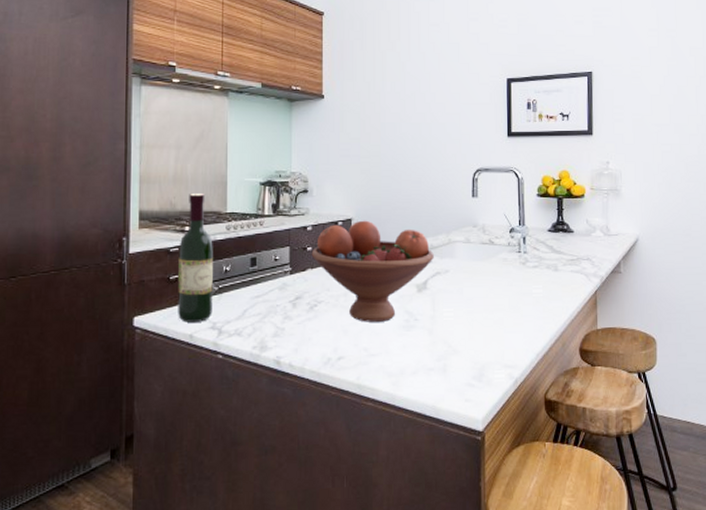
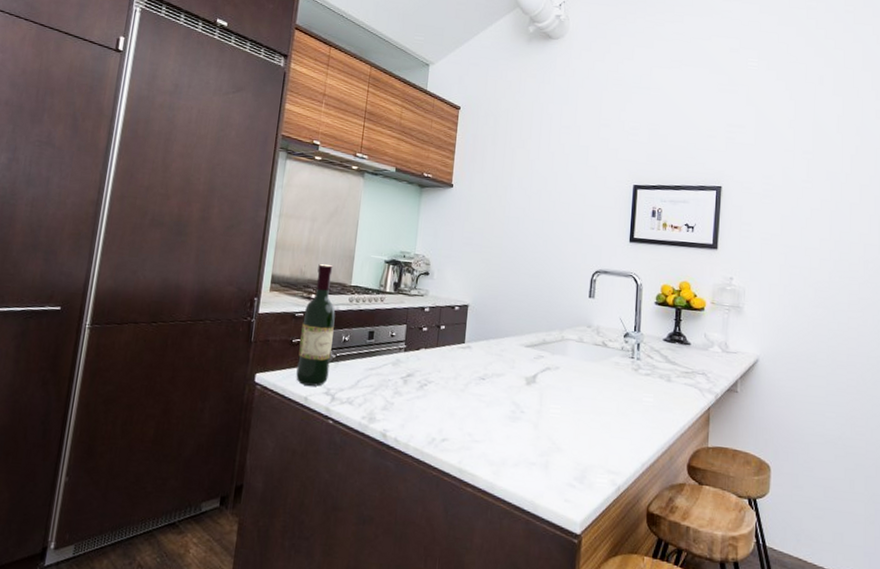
fruit bowl: present [311,220,434,322] -> none [426,307,546,410]

